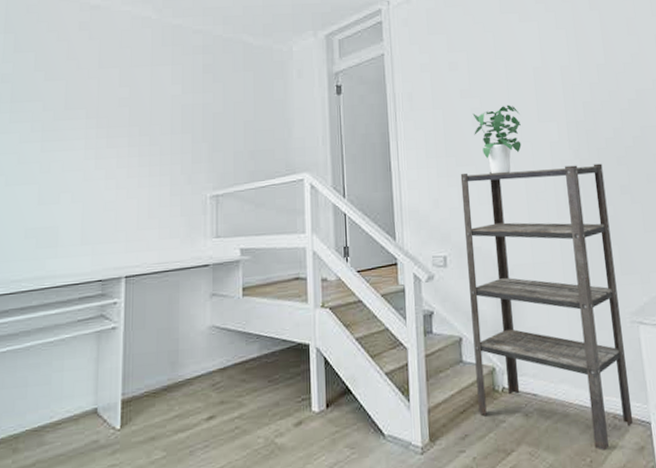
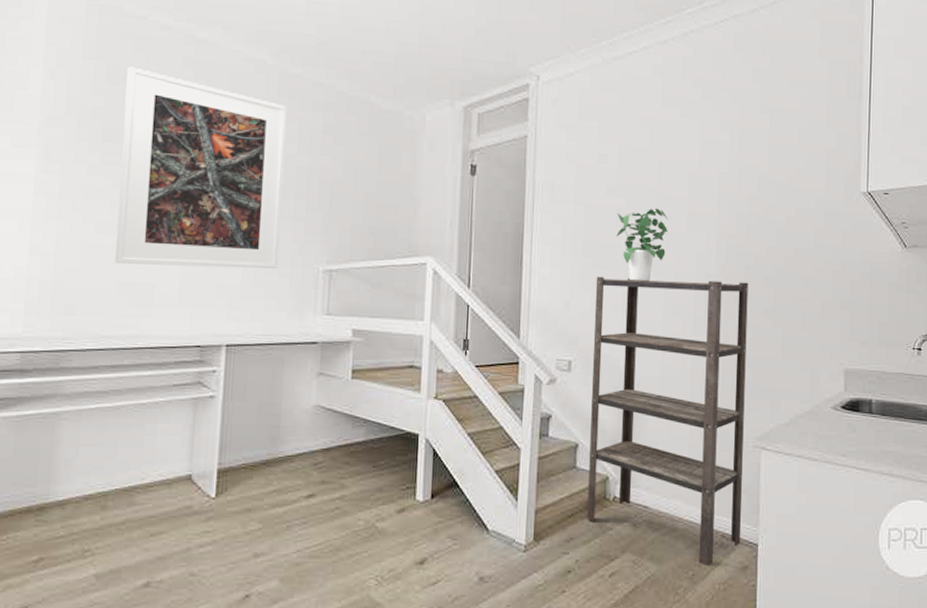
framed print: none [23,35,171,211] -> present [115,66,287,270]

